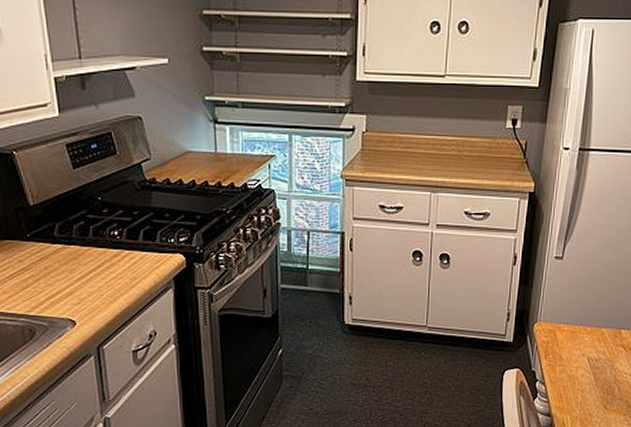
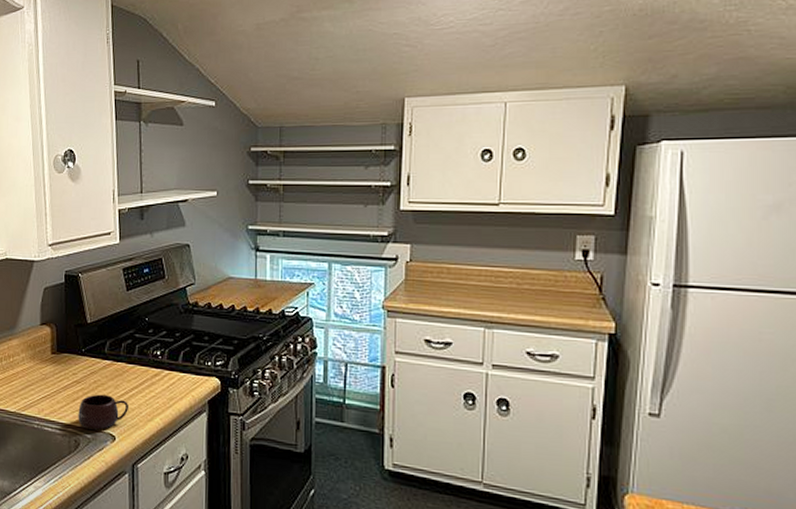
mug: none [29,280,89,317] -> present [78,394,129,430]

